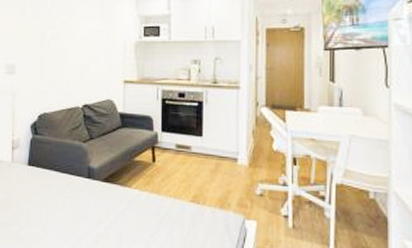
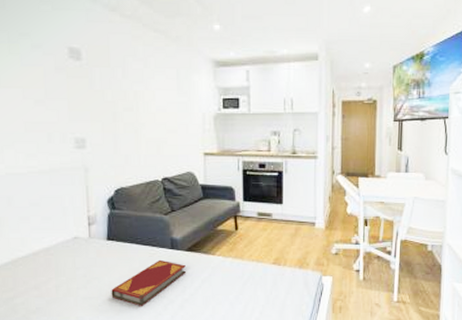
hardback book: none [28,188,102,237] -> present [111,259,187,306]

